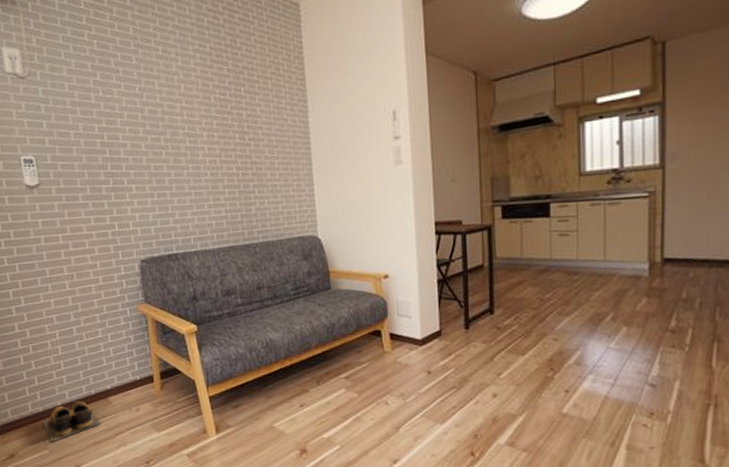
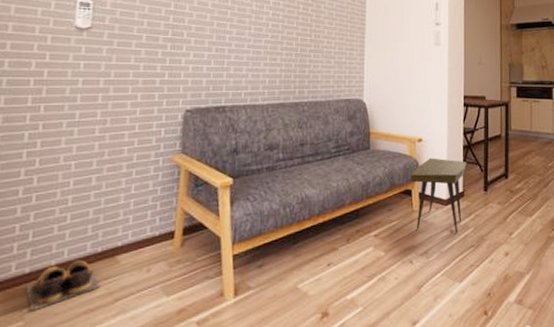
side table: none [378,295,443,374] -> present [410,158,466,233]

